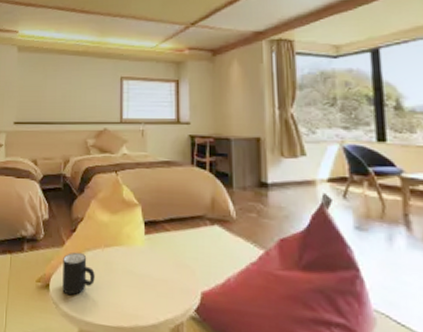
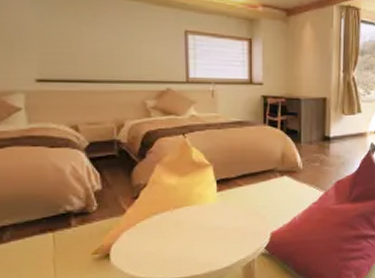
mug: present [62,252,95,296] -> none [125,217,164,260]

